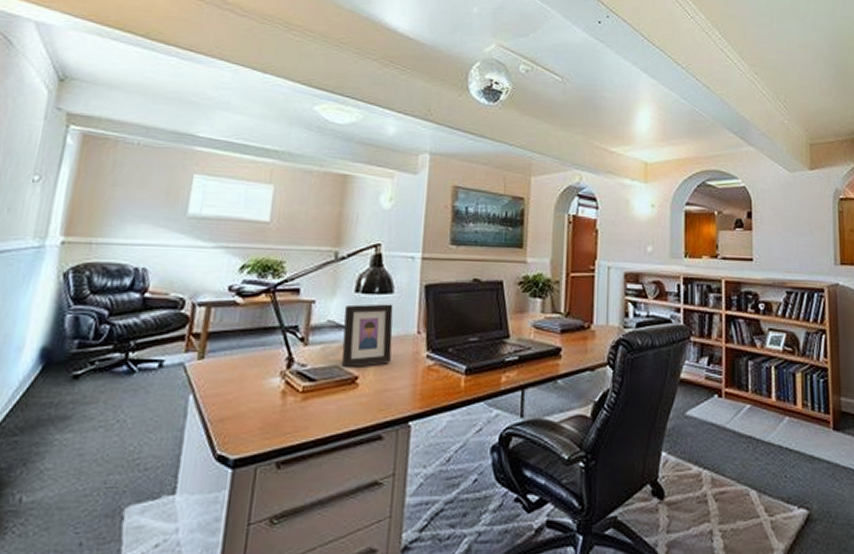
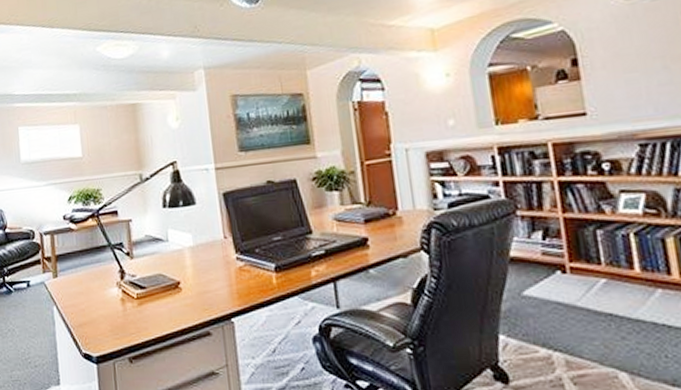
picture frame: present [341,304,393,367] -> none [157,214,205,274]

